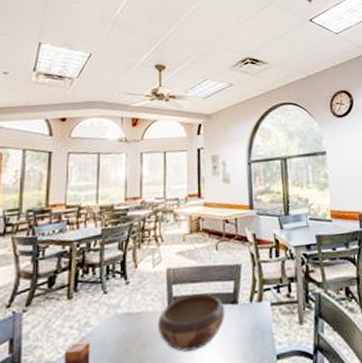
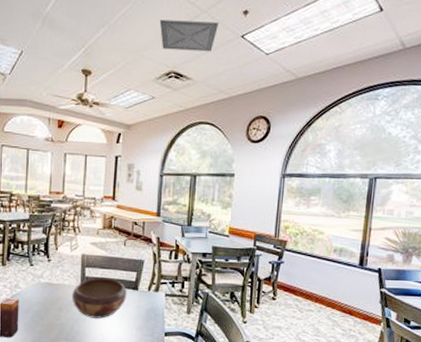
ceiling vent: none [229,10,287,39] -> present [159,19,219,52]

